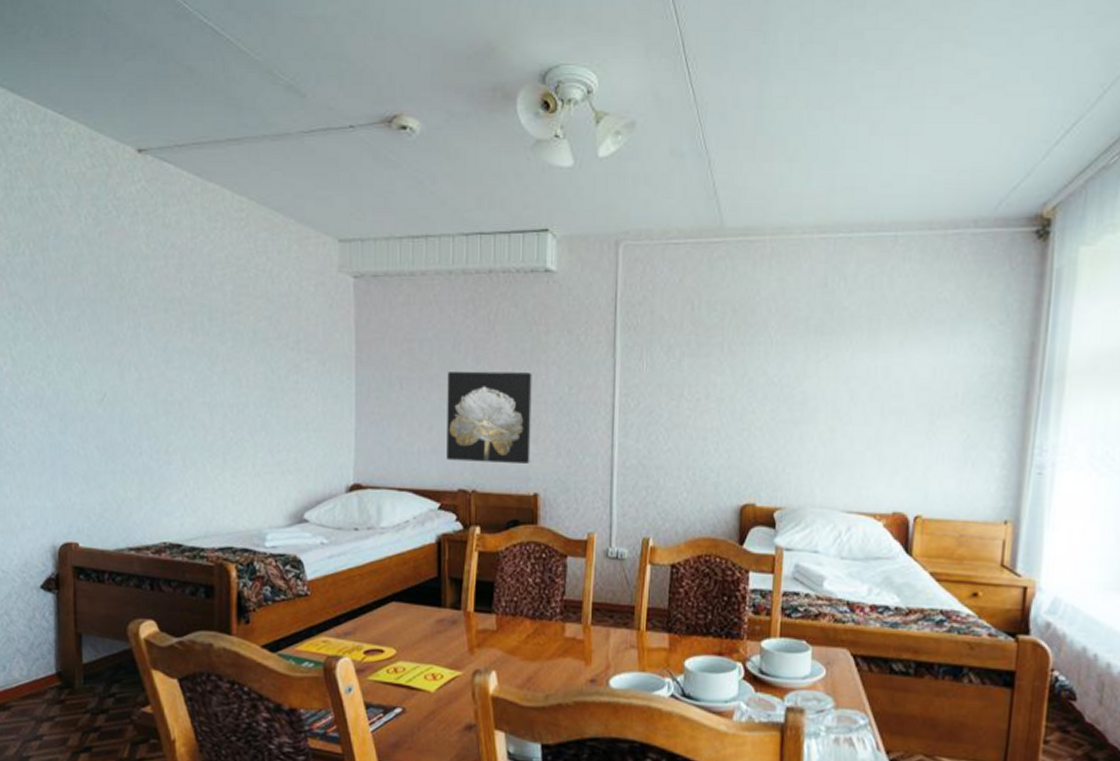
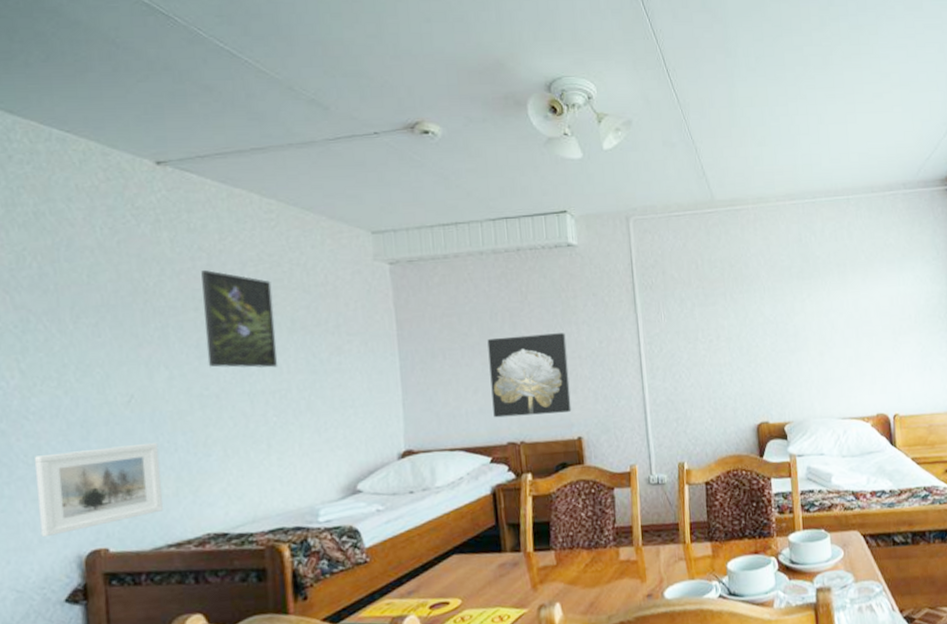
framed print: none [20,443,127,524] -> present [34,442,164,537]
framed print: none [172,268,238,380] -> present [201,269,278,368]

